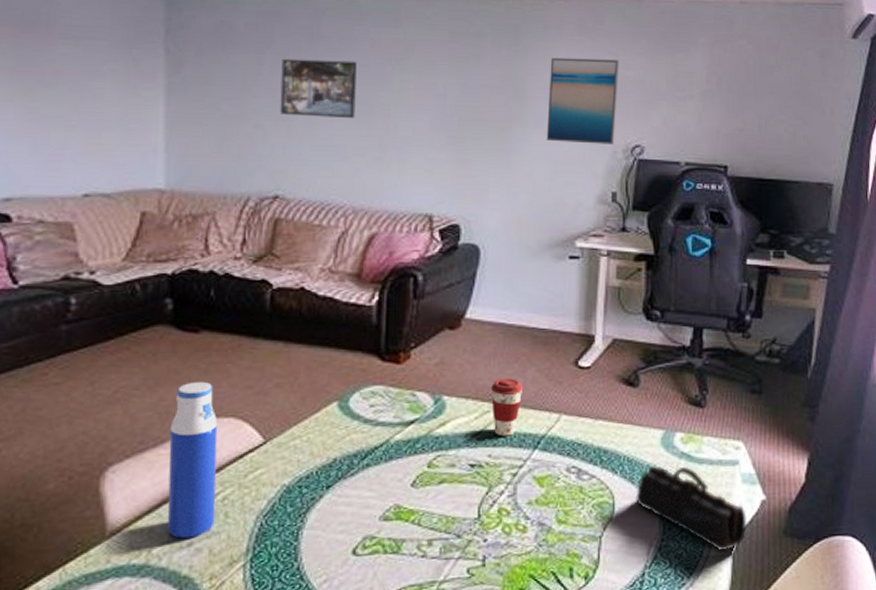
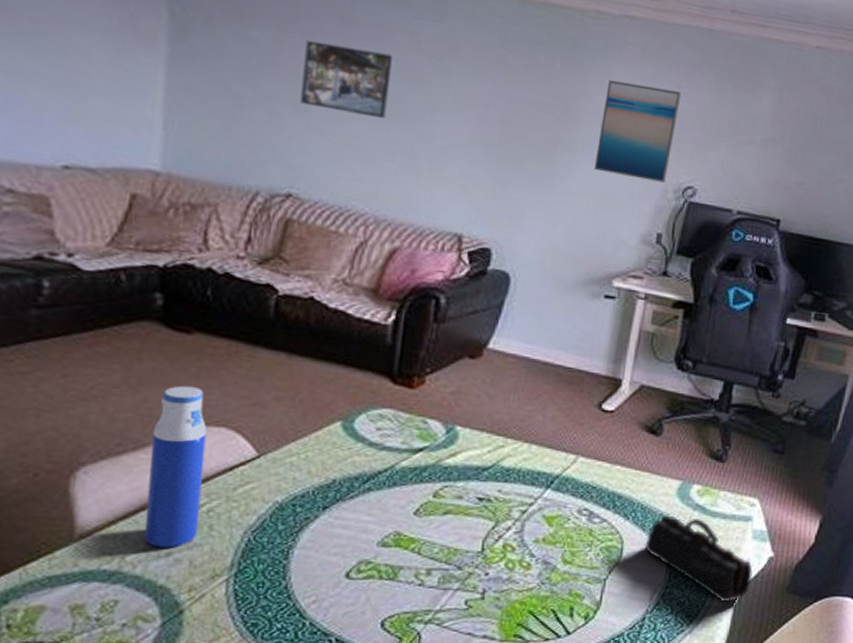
coffee cup: present [491,377,524,437] -> none [506,413,542,473]

